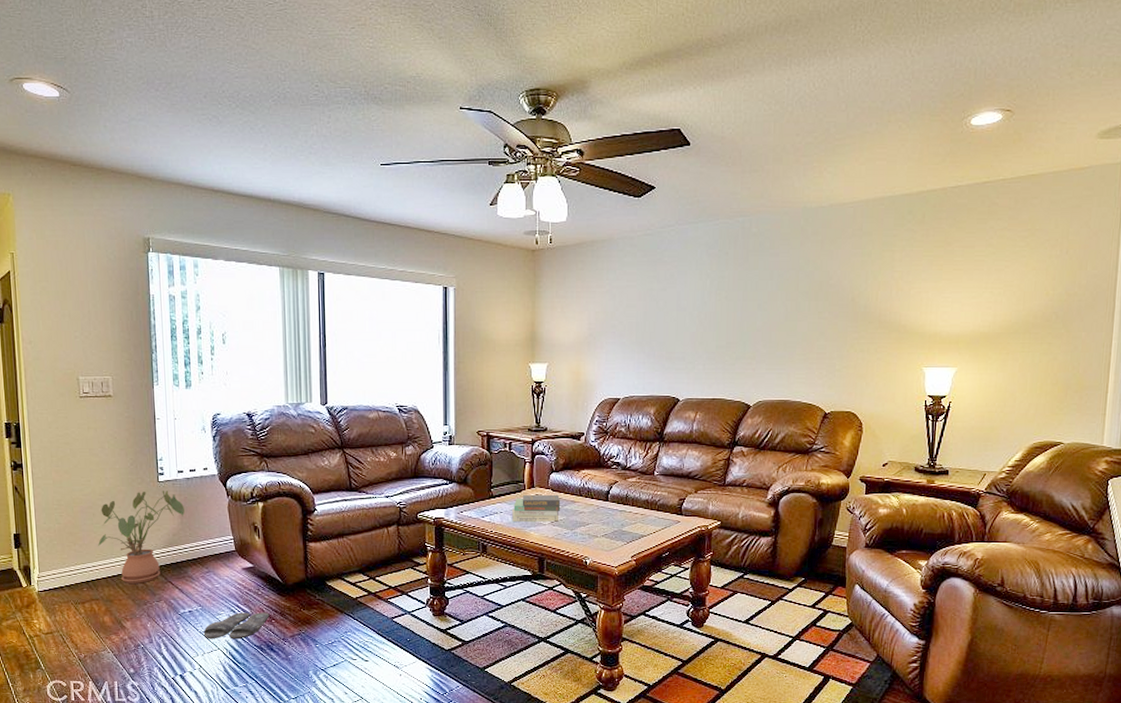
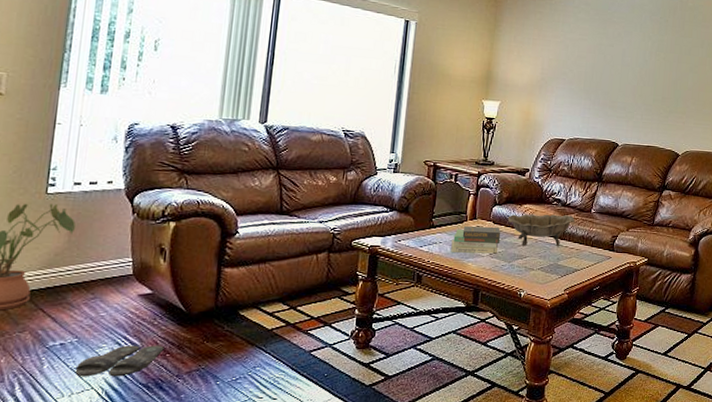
decorative bowl: none [566,479,637,513] -> present [507,214,575,247]

